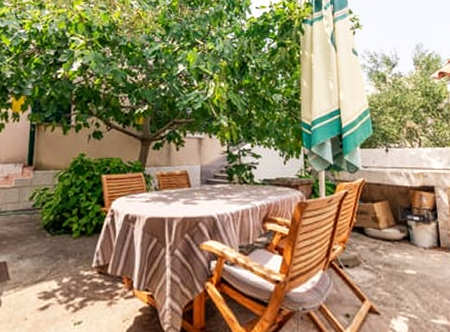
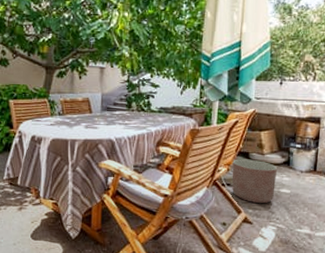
planter: none [348,235,399,289] -> present [232,159,277,204]

